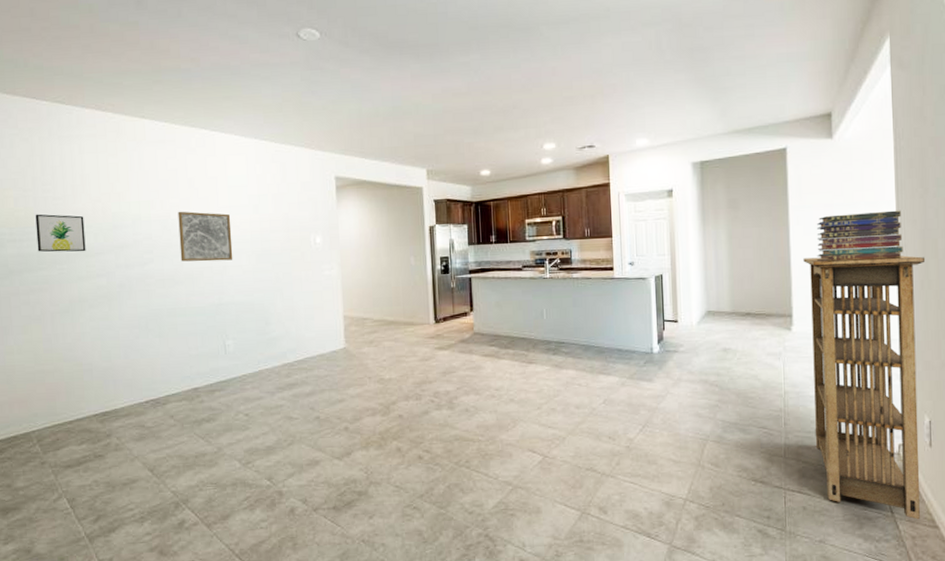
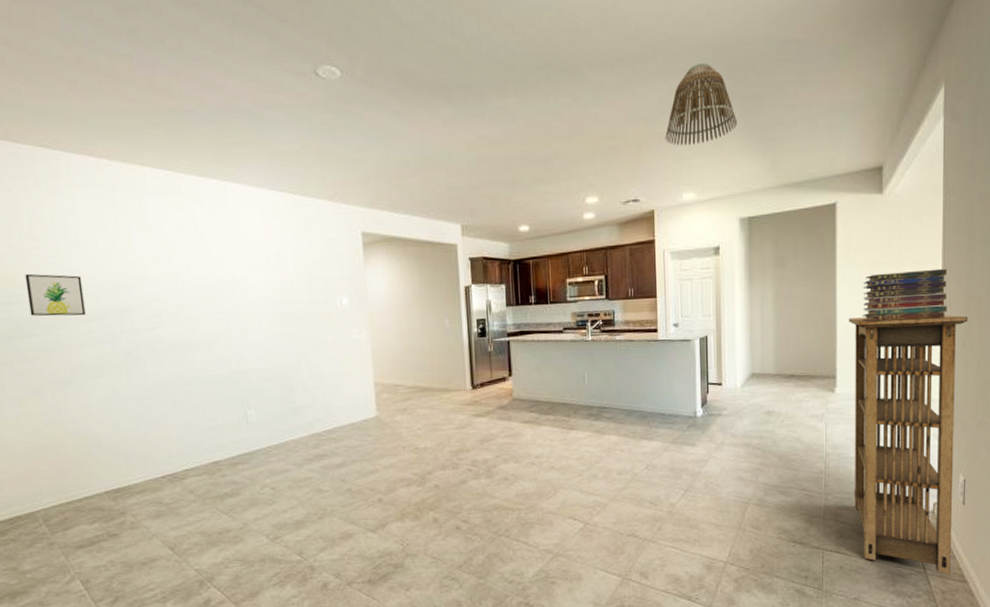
wall art: present [178,211,233,262] -> none [188,270,252,326]
lamp shade: none [618,20,688,96] -> present [665,63,738,146]

